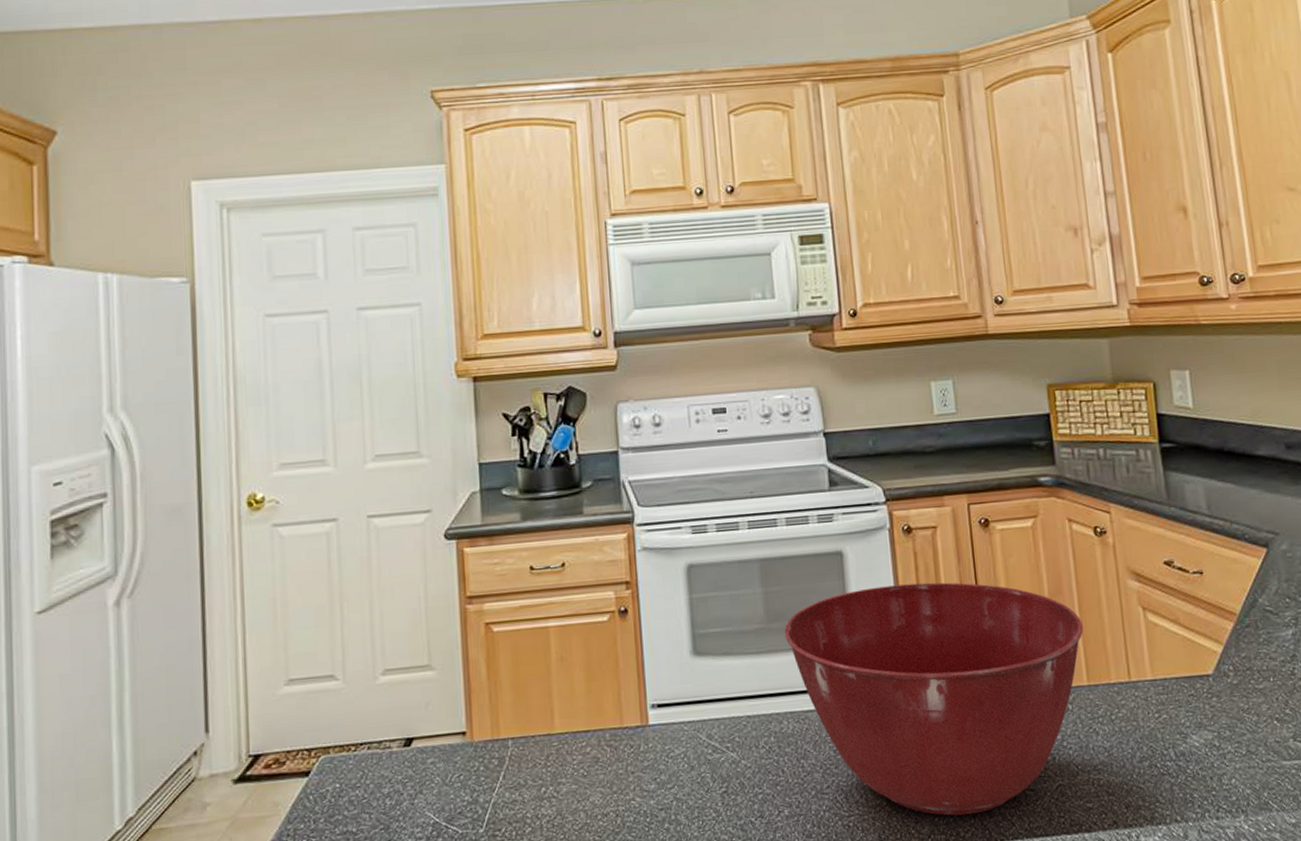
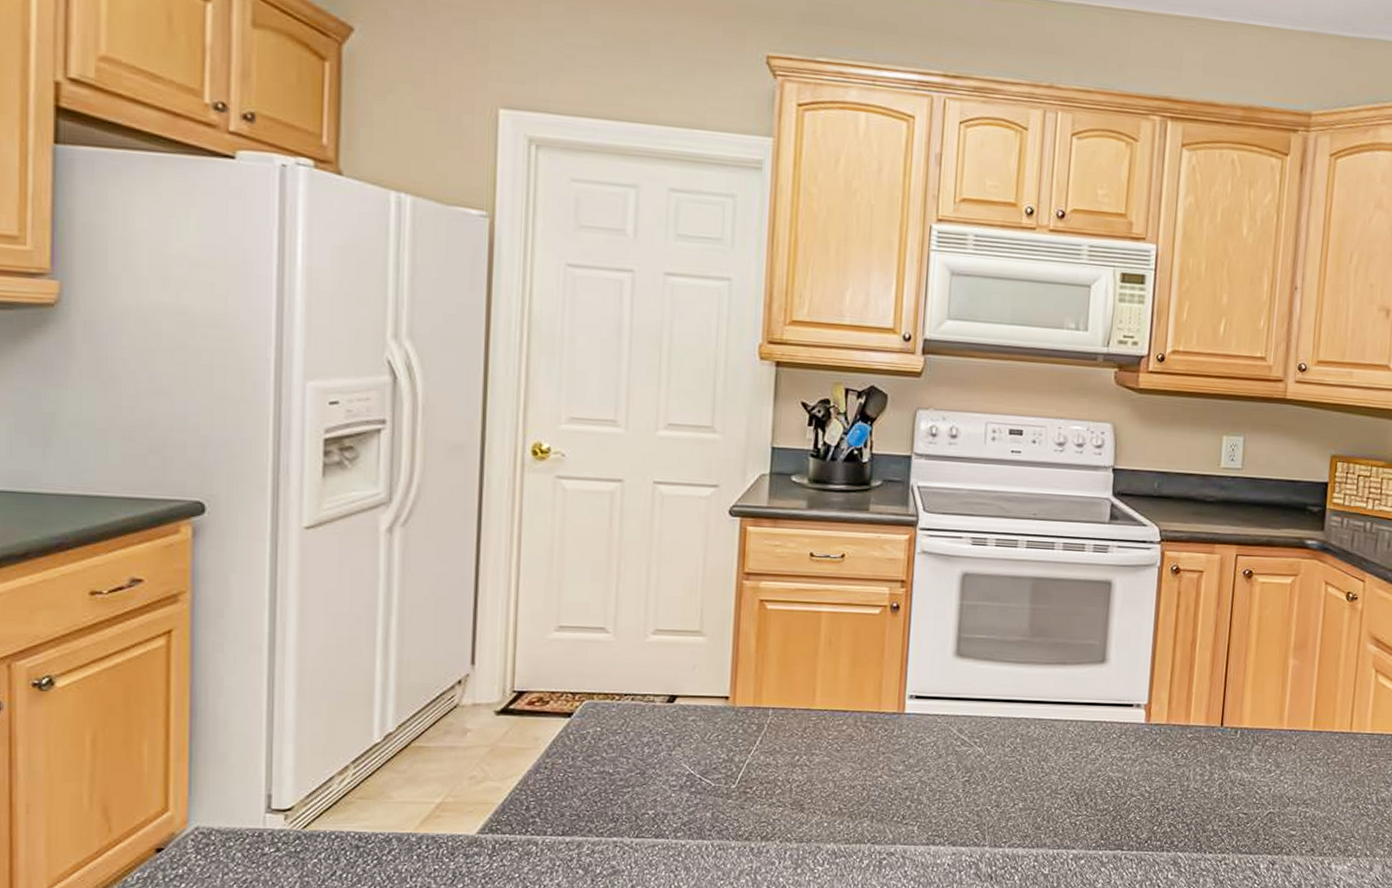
mixing bowl: present [784,582,1083,816] -> none [1044,618,1319,828]

